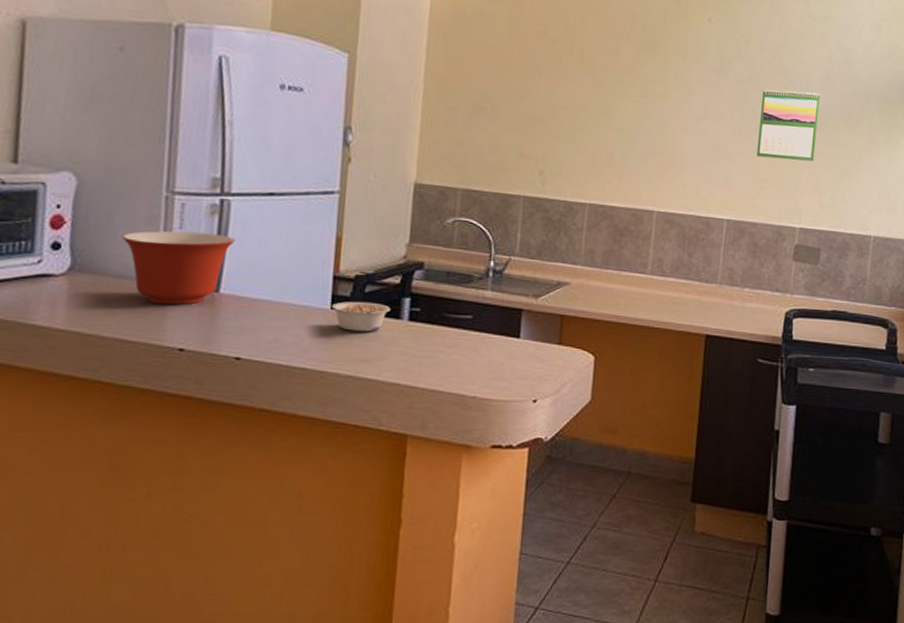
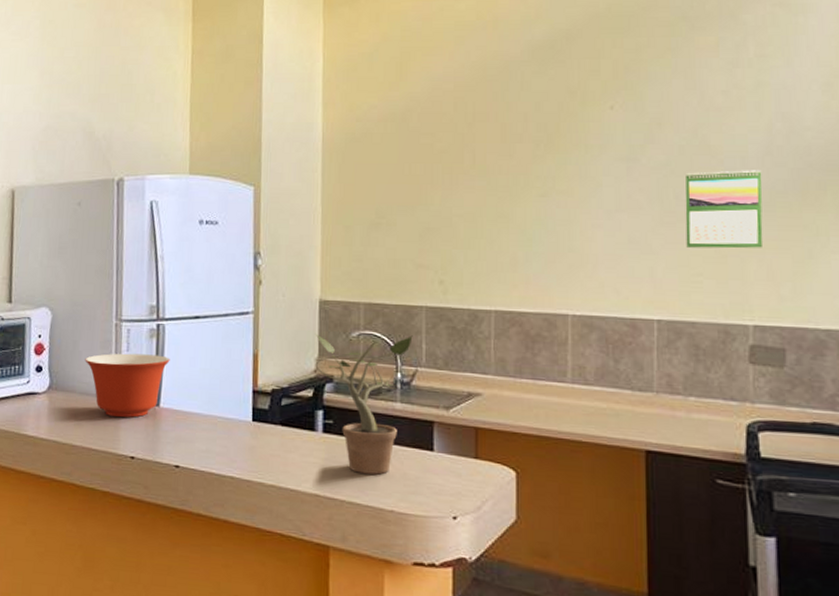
legume: present [331,301,390,332] -> none [252,414,305,444]
potted plant: none [405,208,509,362] -> present [315,320,413,475]

